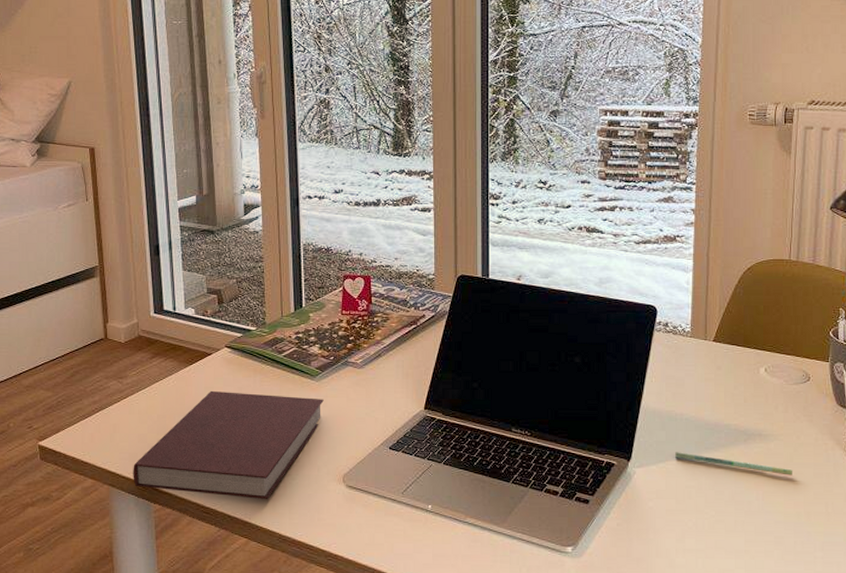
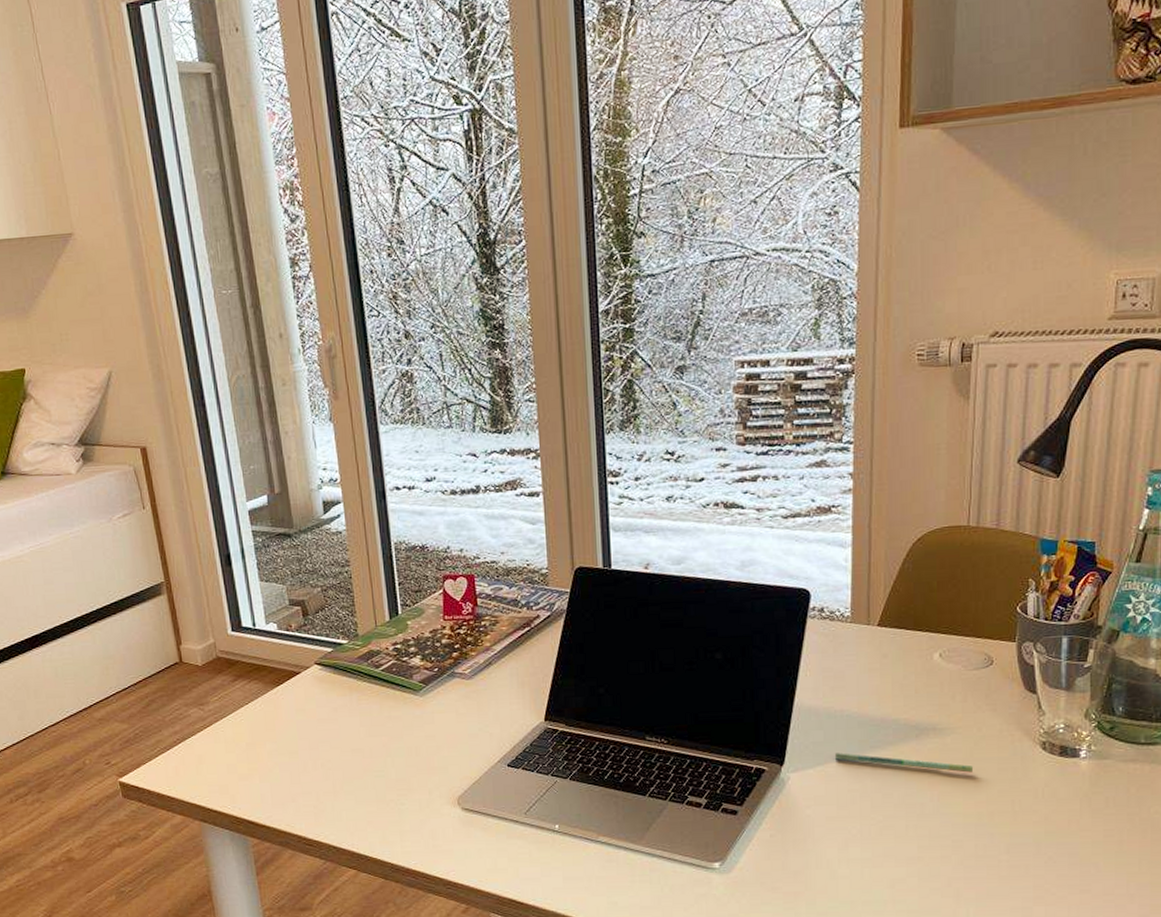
notebook: present [133,390,324,500] -> none [224,712,430,828]

